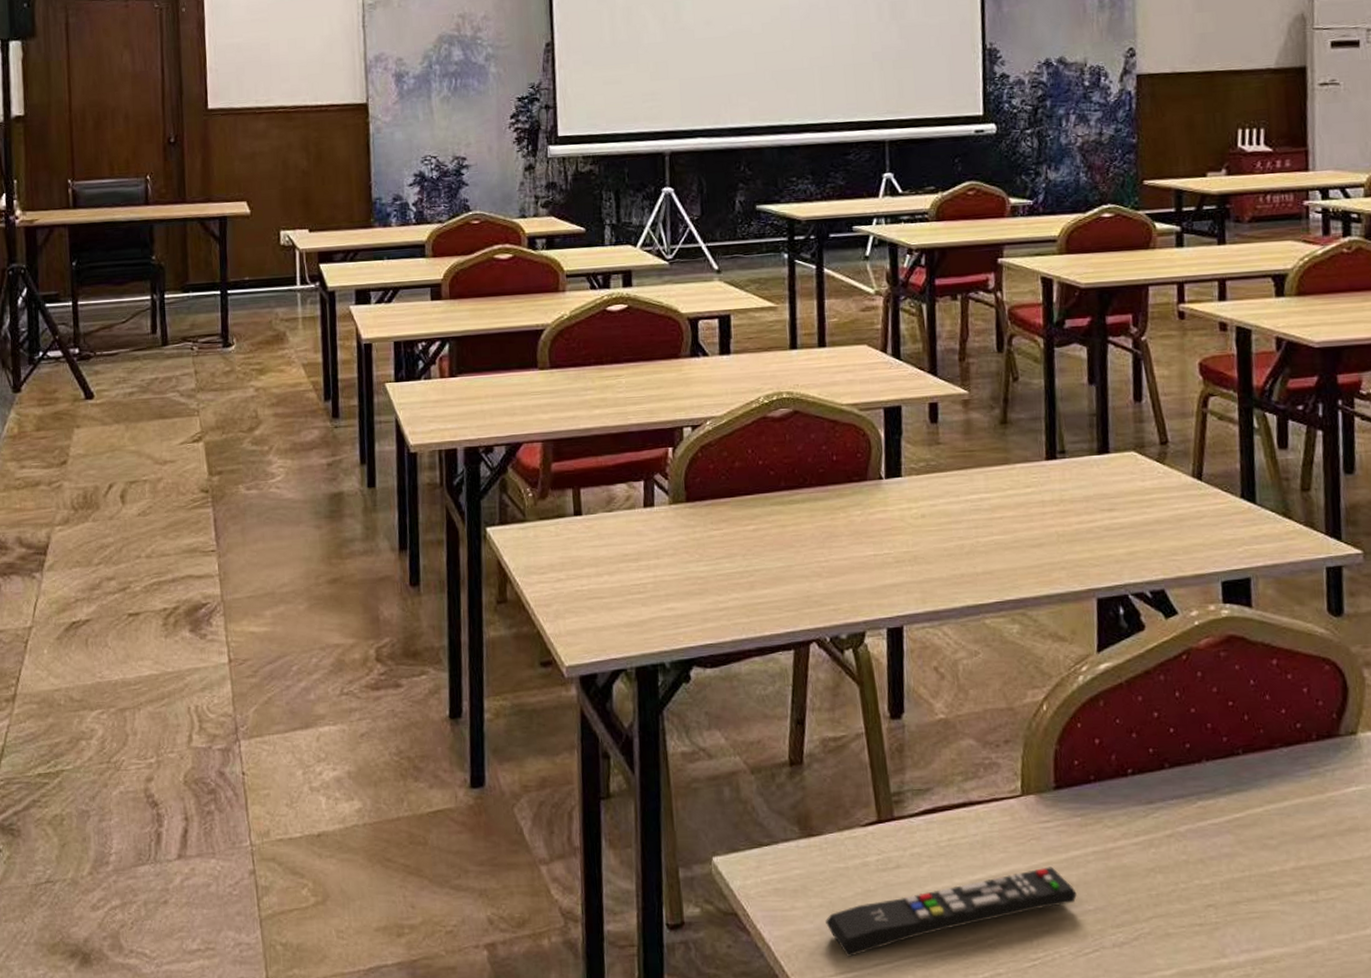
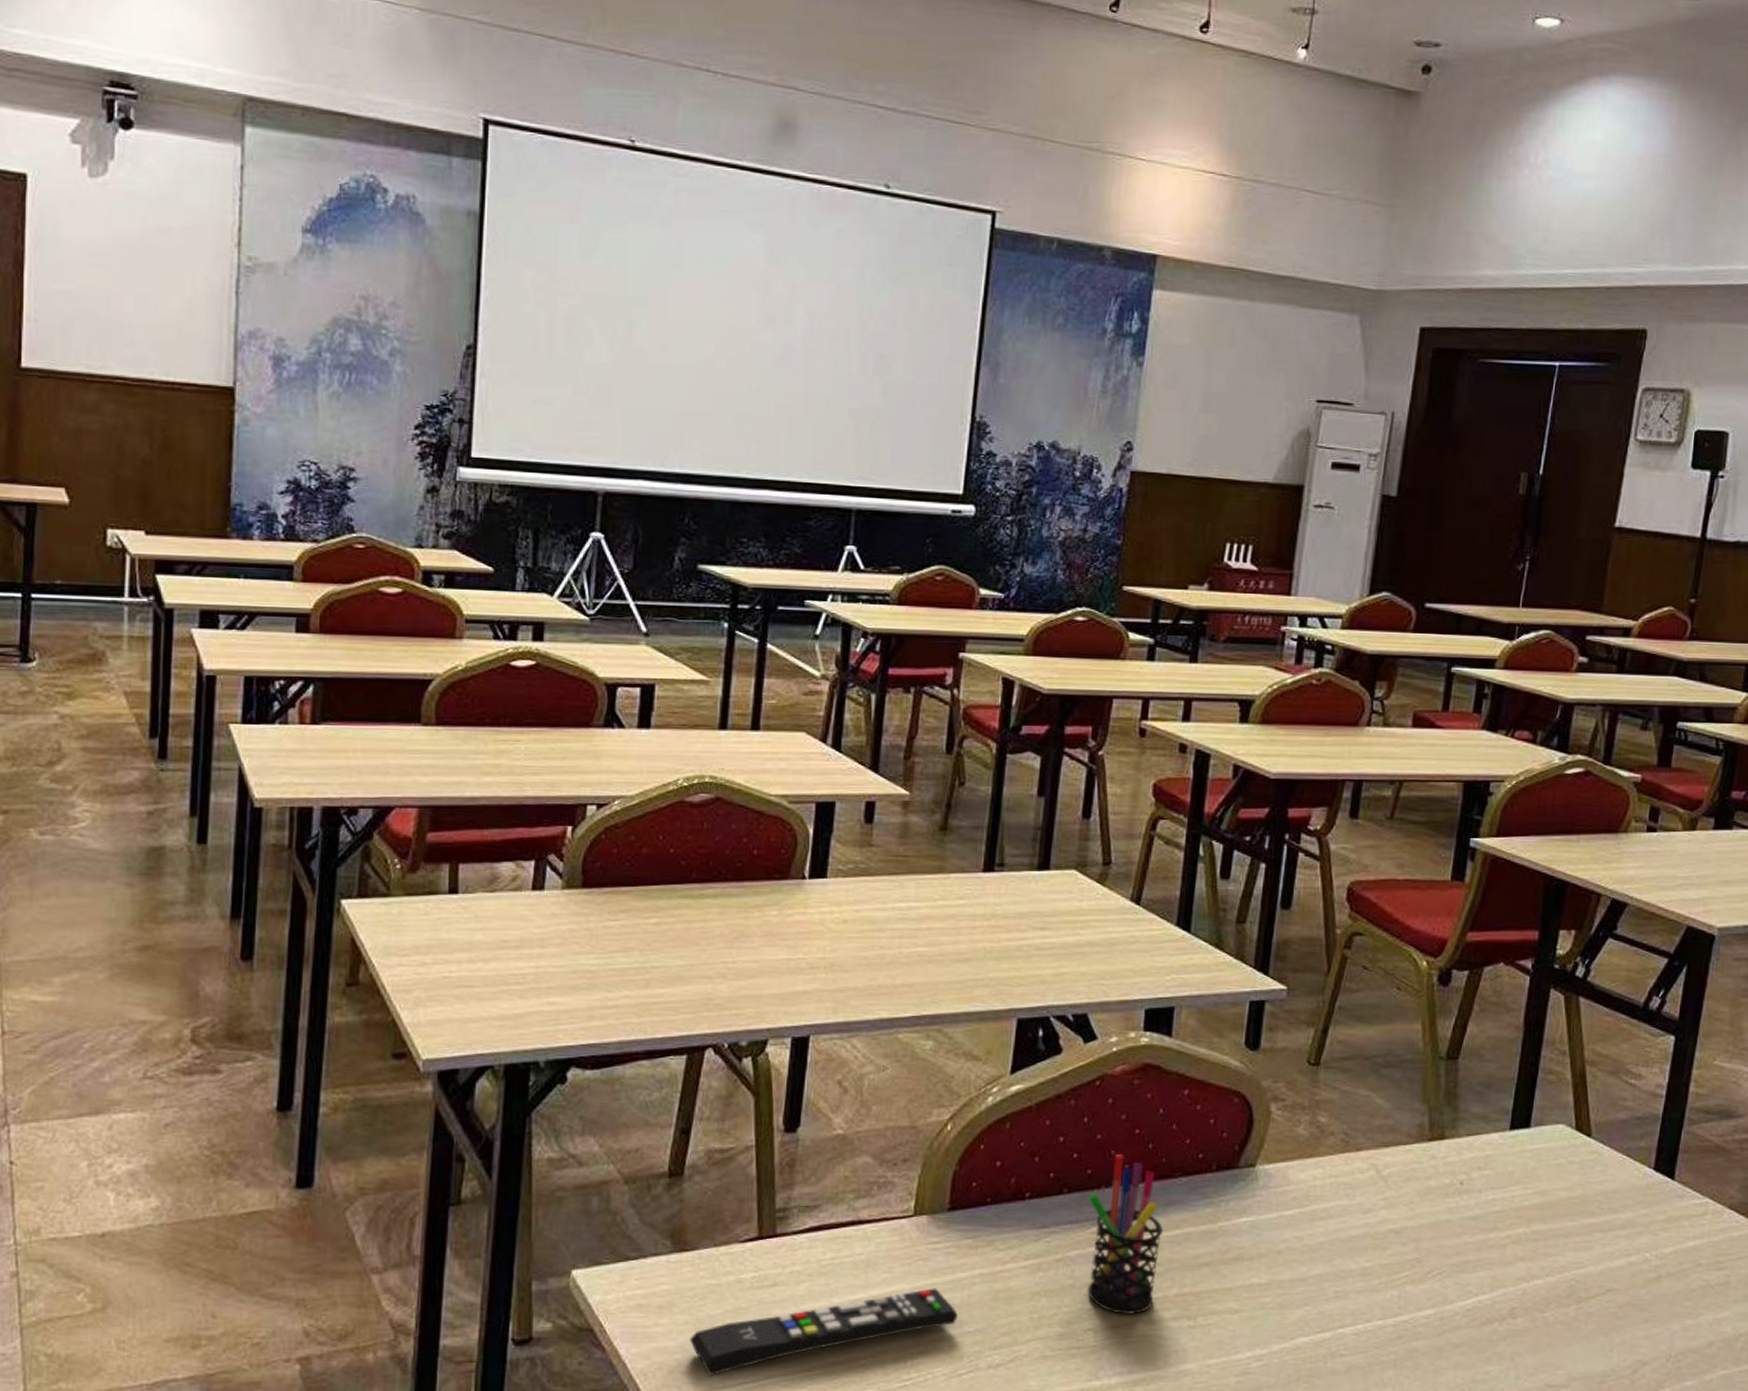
pen holder: none [1189,726,1272,890] -> present [1087,1153,1162,1314]

